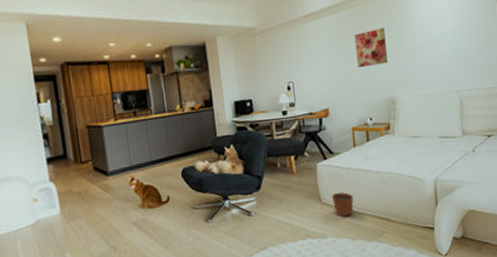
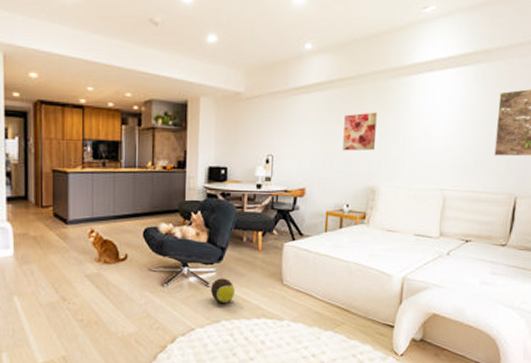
decorative ball: none [254,205,277,231] -> present [211,278,235,303]
plant pot: present [332,190,354,217] -> none [294,274,316,302]

